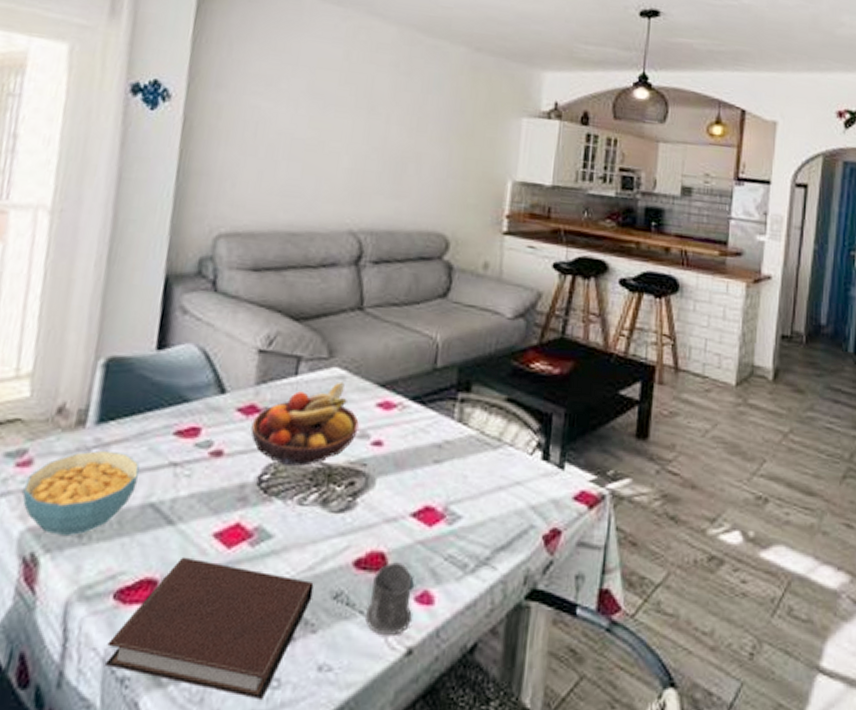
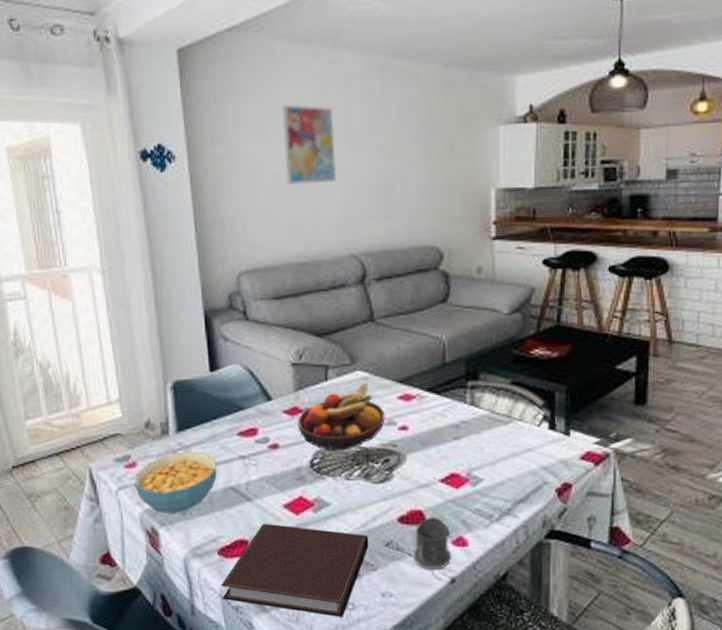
wall art: none [291,61,355,149] -> present [283,103,337,186]

